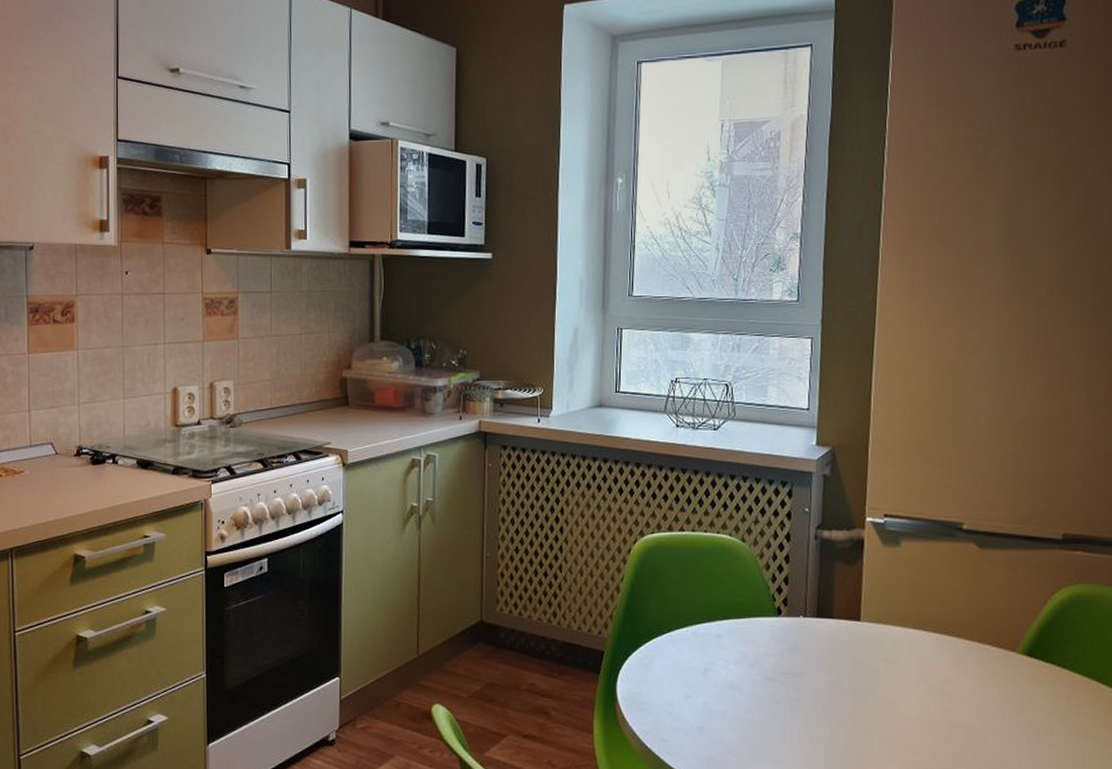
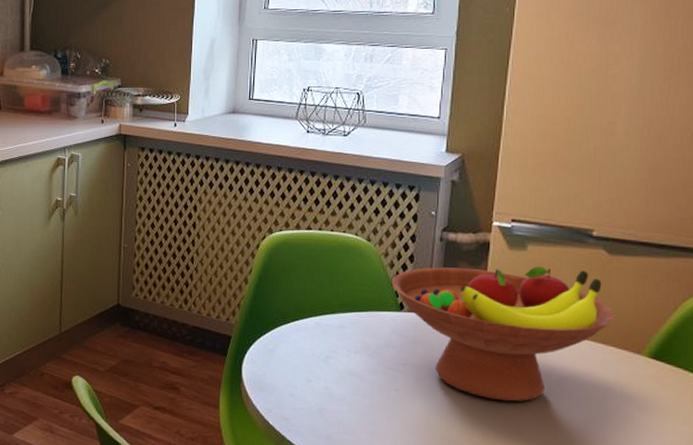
fruit bowl: none [767,563,989,709] -> present [391,266,616,402]

